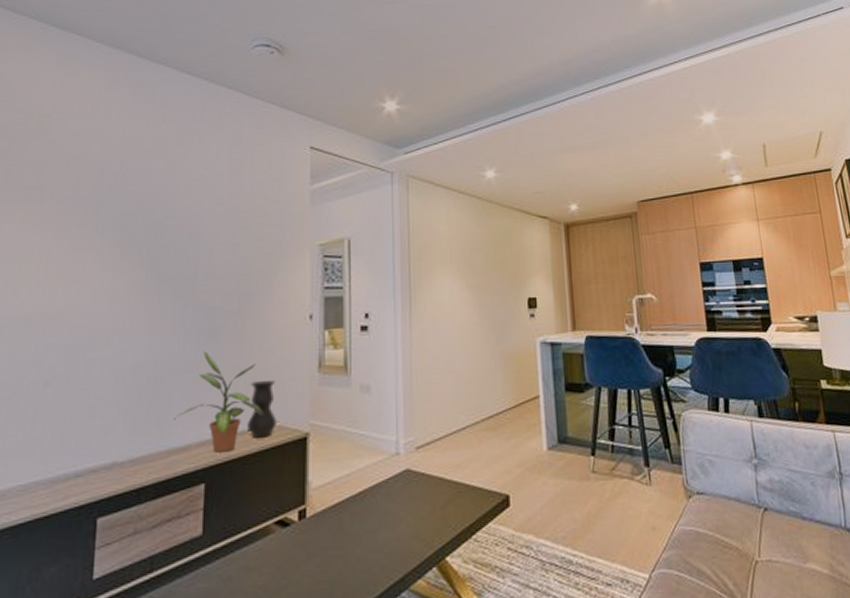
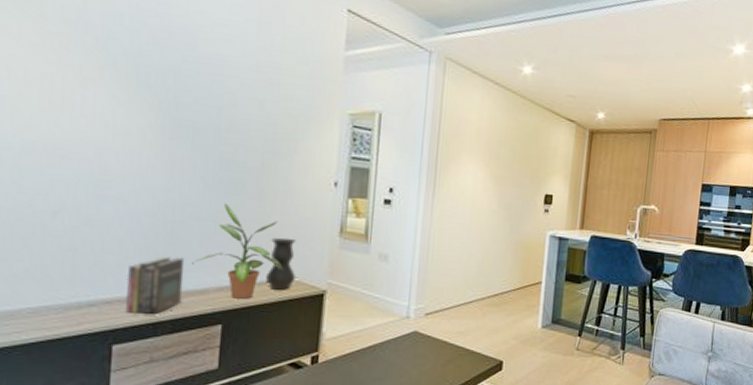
books: none [110,414,167,481] -> present [126,256,185,314]

